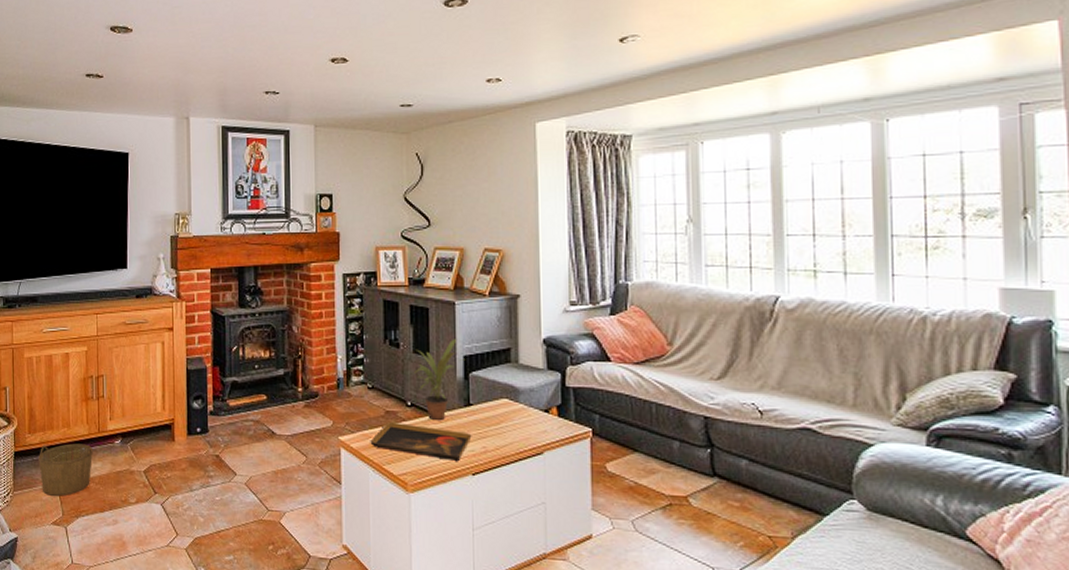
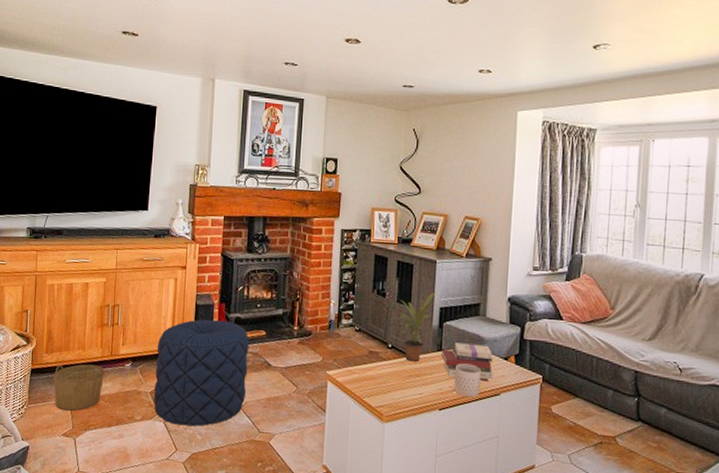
pouf: none [147,385,250,507] -> present [154,319,249,426]
decorative tray: present [370,422,472,461] -> none [354,361,442,397]
books: none [470,395,534,439] -> present [441,342,494,382]
mug: none [488,419,519,459] -> present [454,363,482,398]

